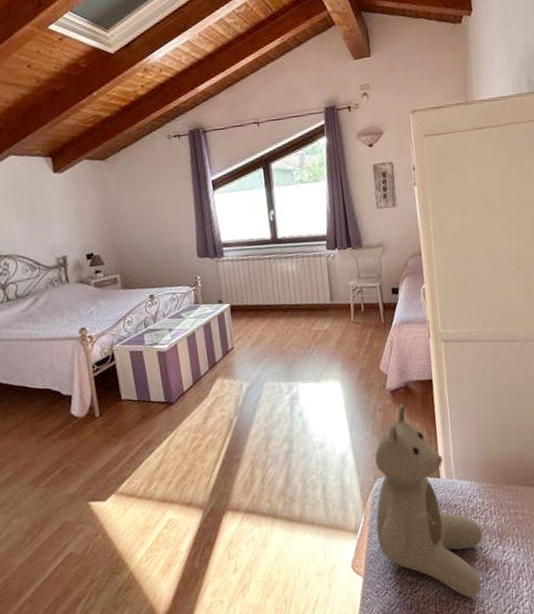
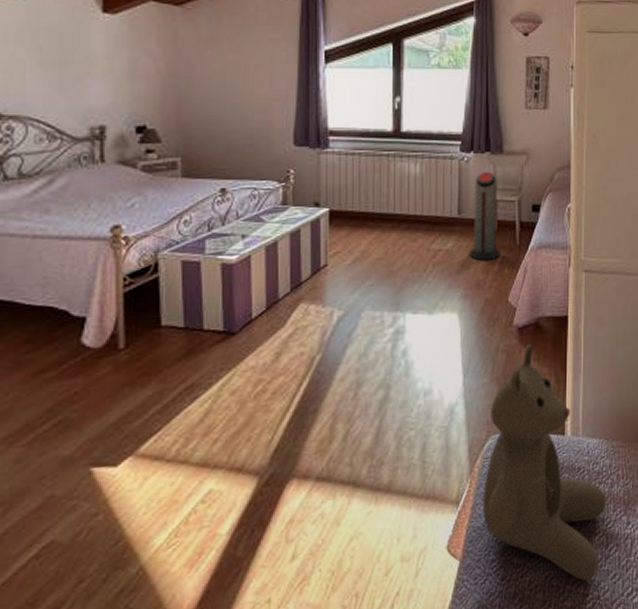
air purifier: none [341,263,369,337] -> present [470,171,500,260]

